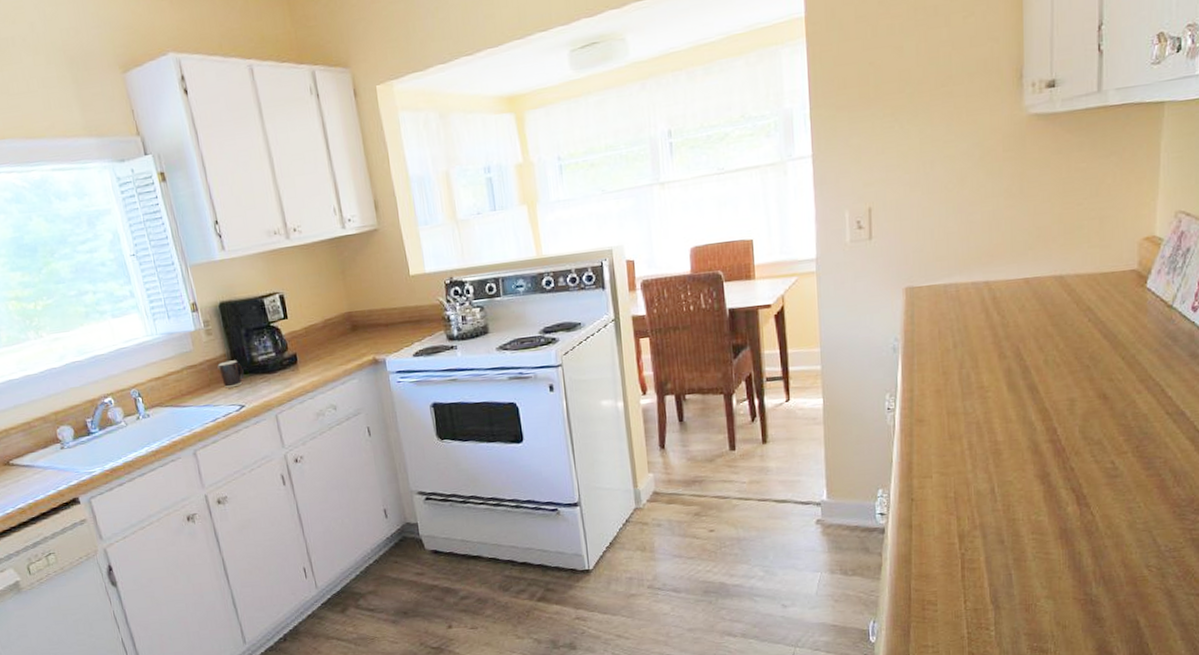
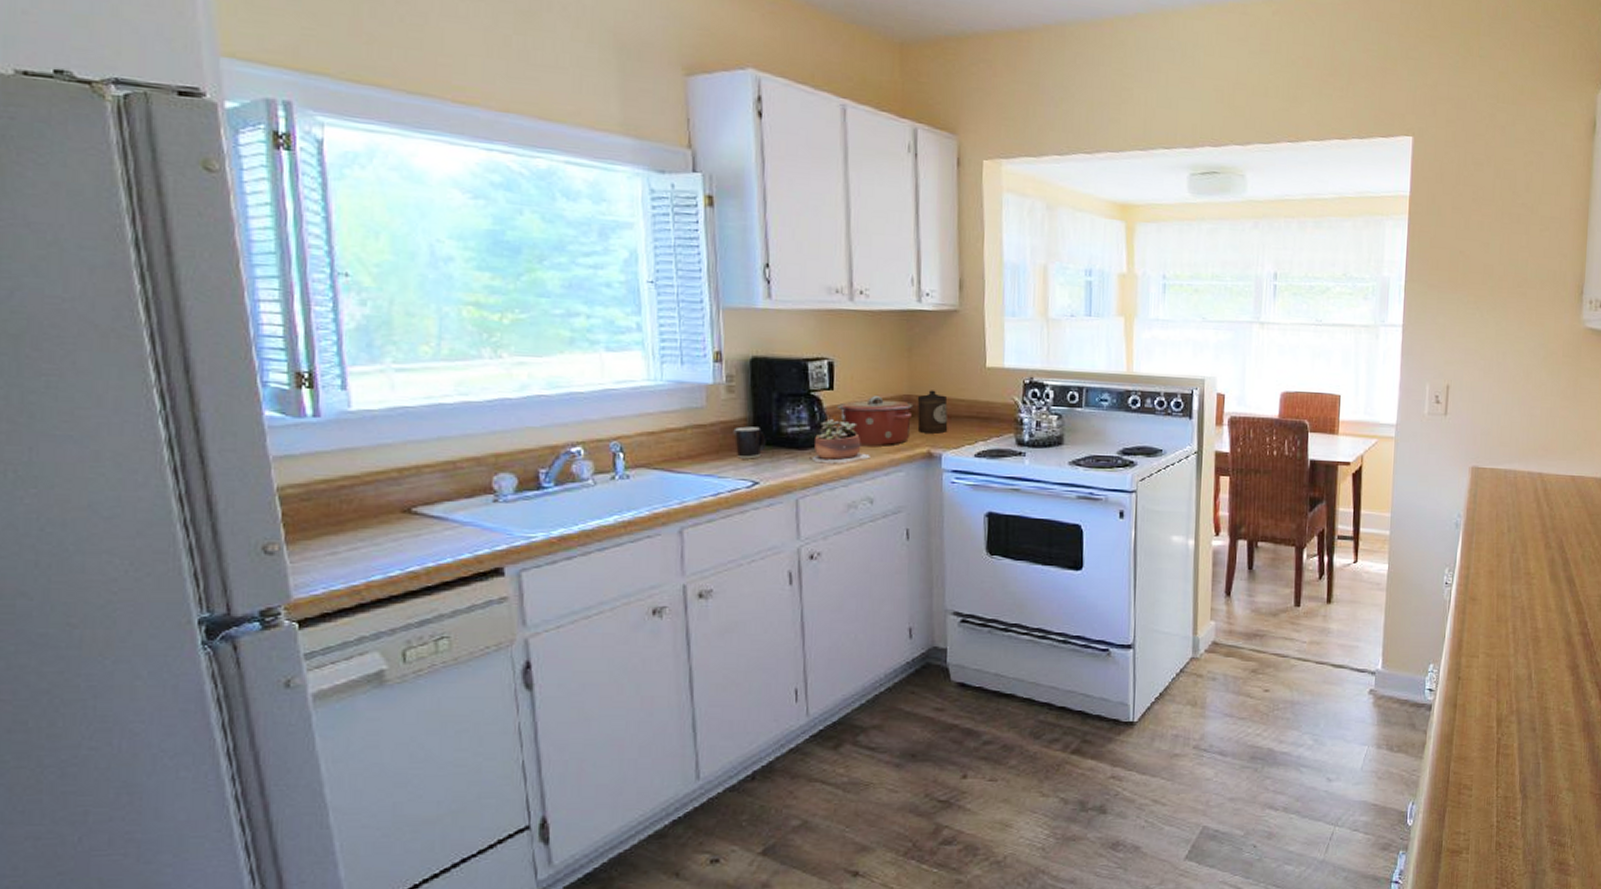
succulent plant: none [280,343,328,383] -> present [809,418,870,466]
casserole: none [293,317,357,363] -> present [837,396,914,447]
canister: none [356,304,387,343] -> present [917,390,948,434]

